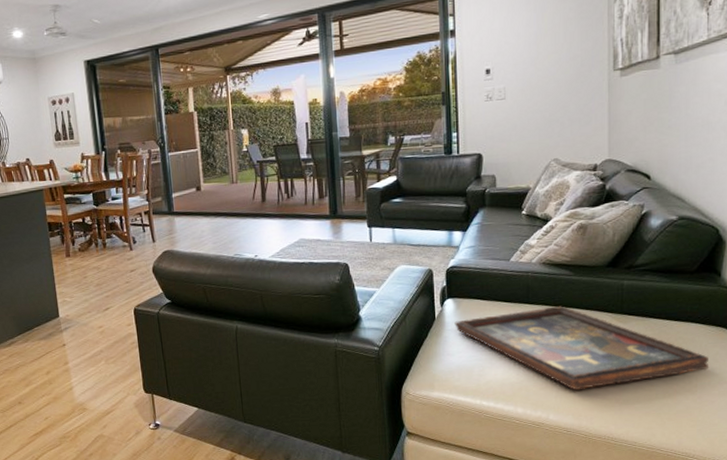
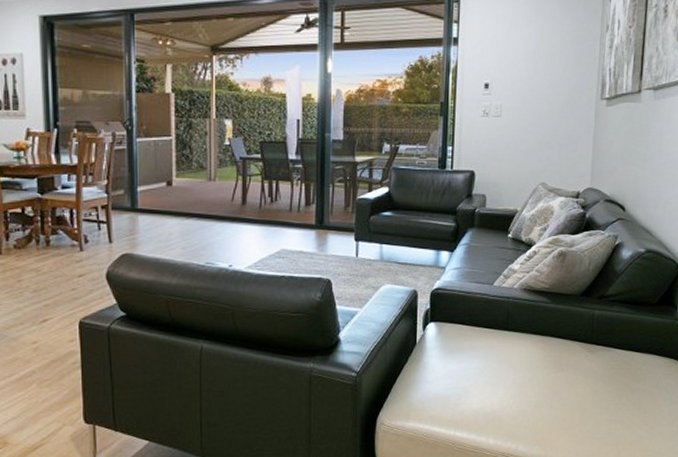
decorative tray: present [454,306,709,391] -> none [435,334,662,421]

